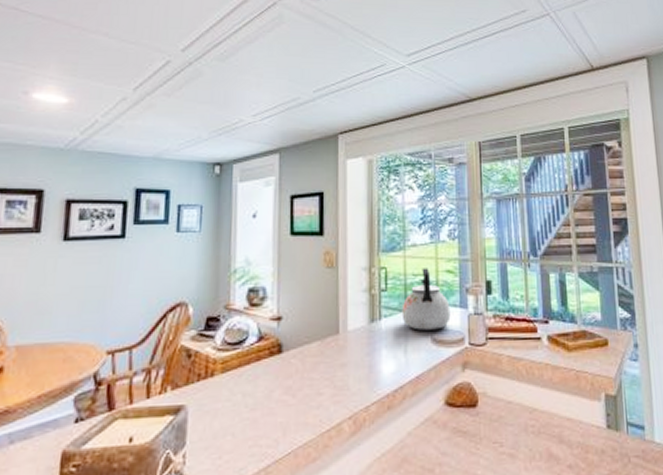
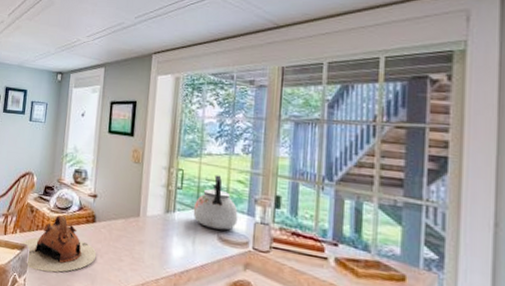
teapot: none [171,351,287,438] -> present [18,214,97,273]

